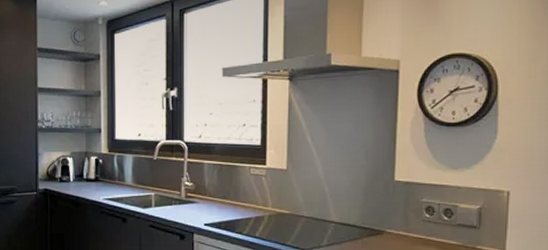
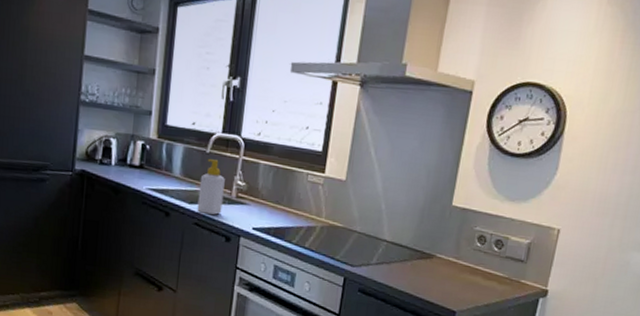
soap bottle: none [151,165,174,217] -> present [197,159,225,216]

